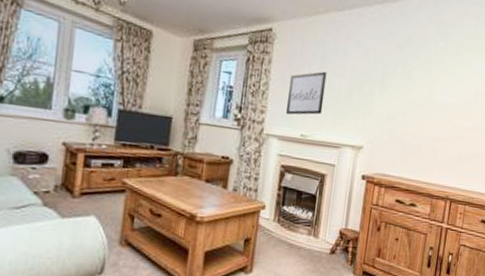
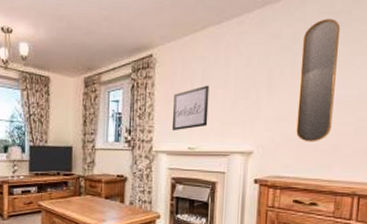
home mirror: none [402,27,447,144] -> present [296,19,341,142]

